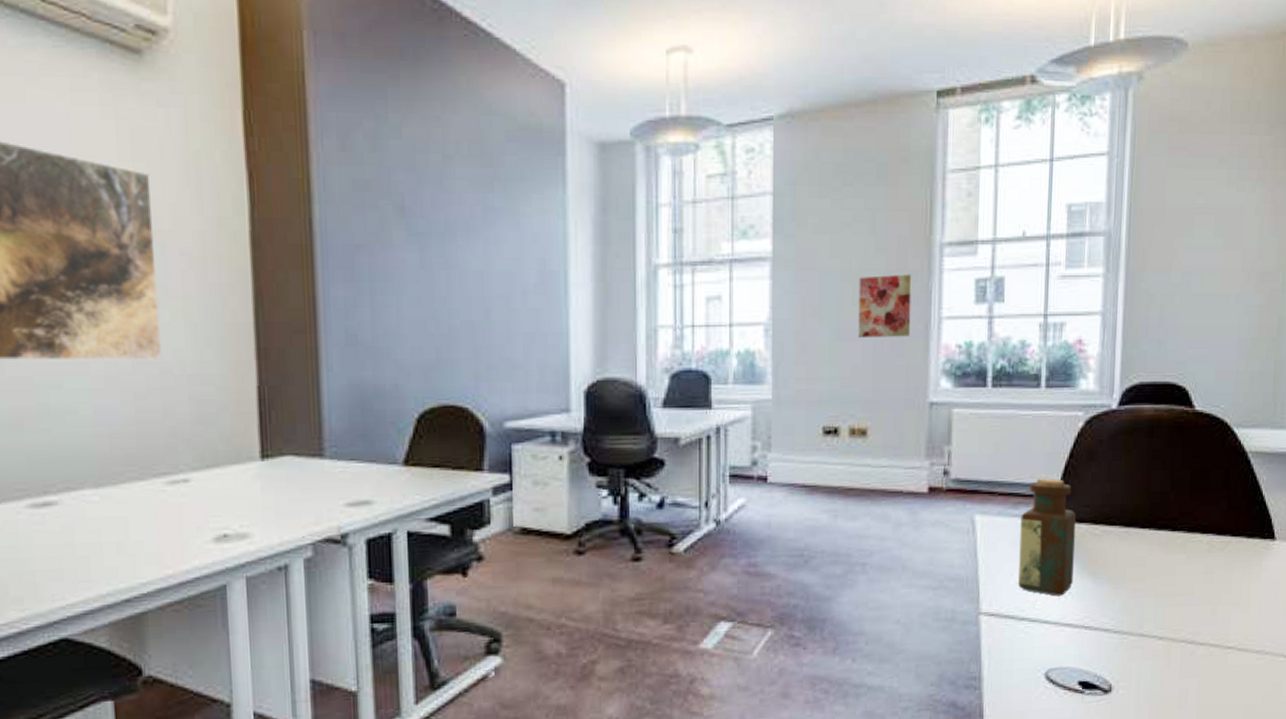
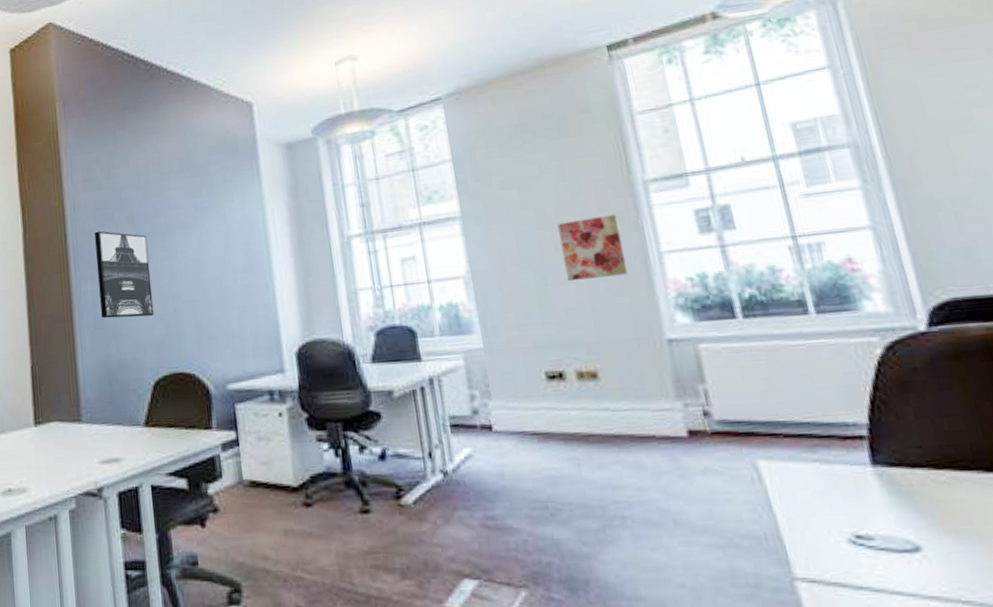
wall art: none [351,220,424,335] -> present [95,231,154,319]
bottle: present [1018,478,1076,596] -> none [822,415,925,560]

